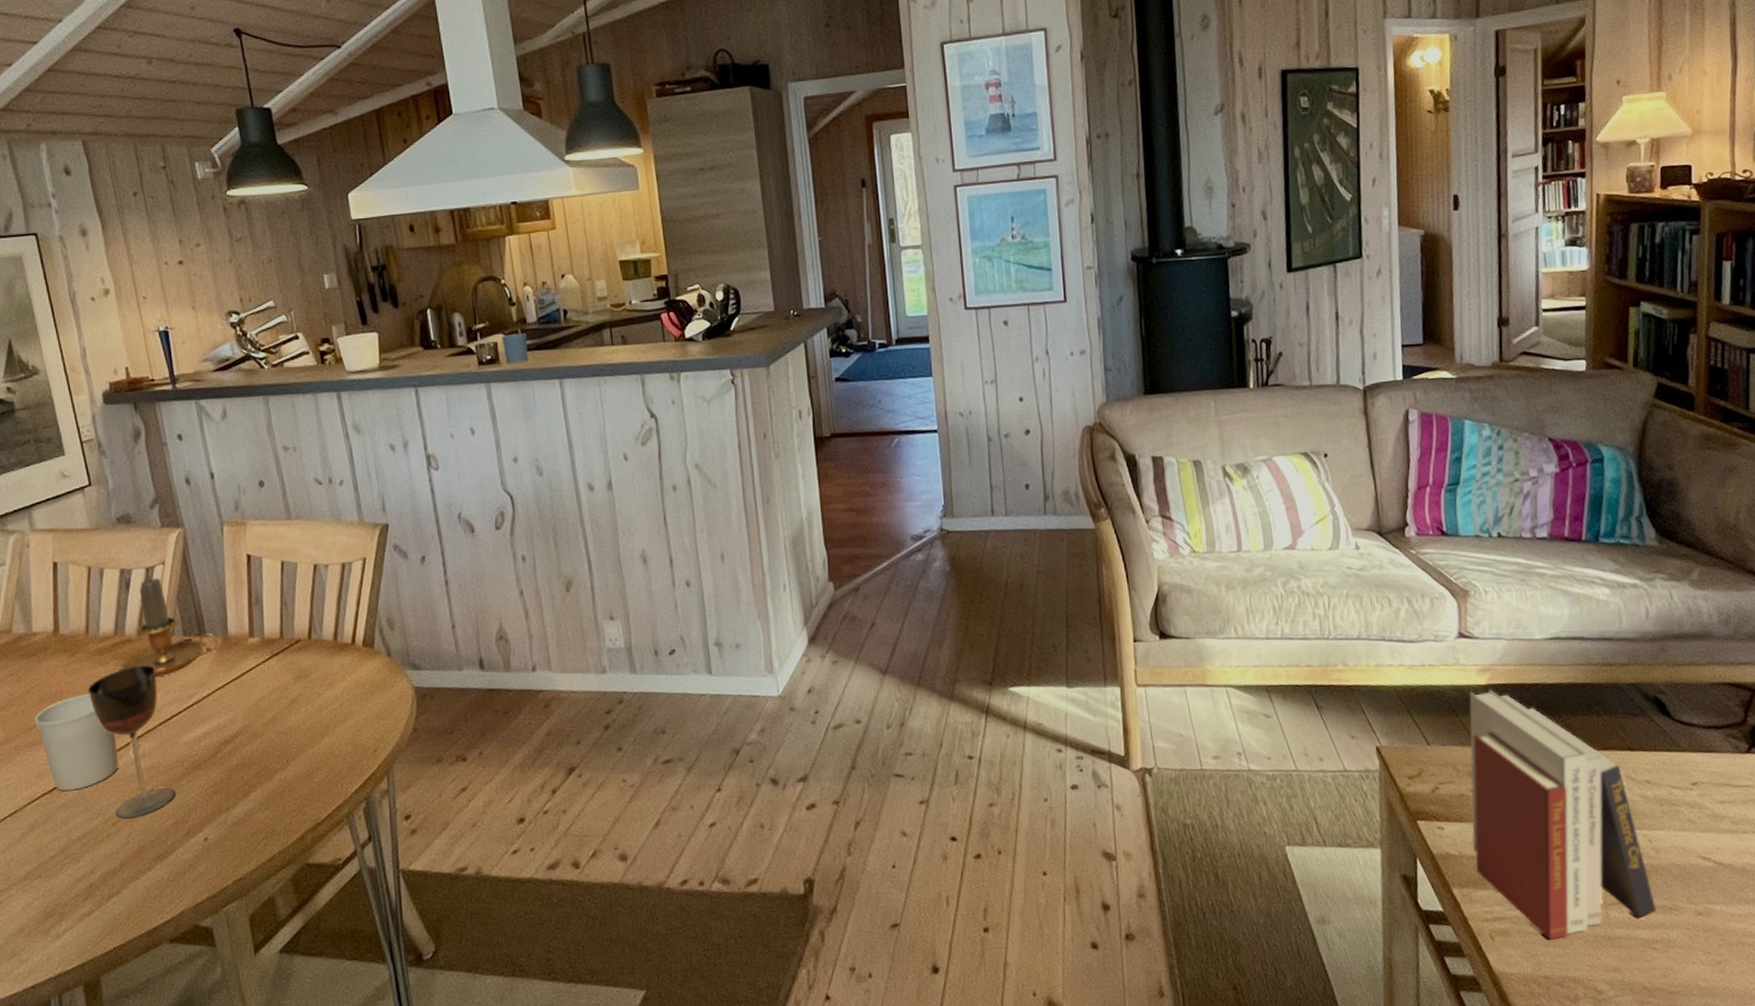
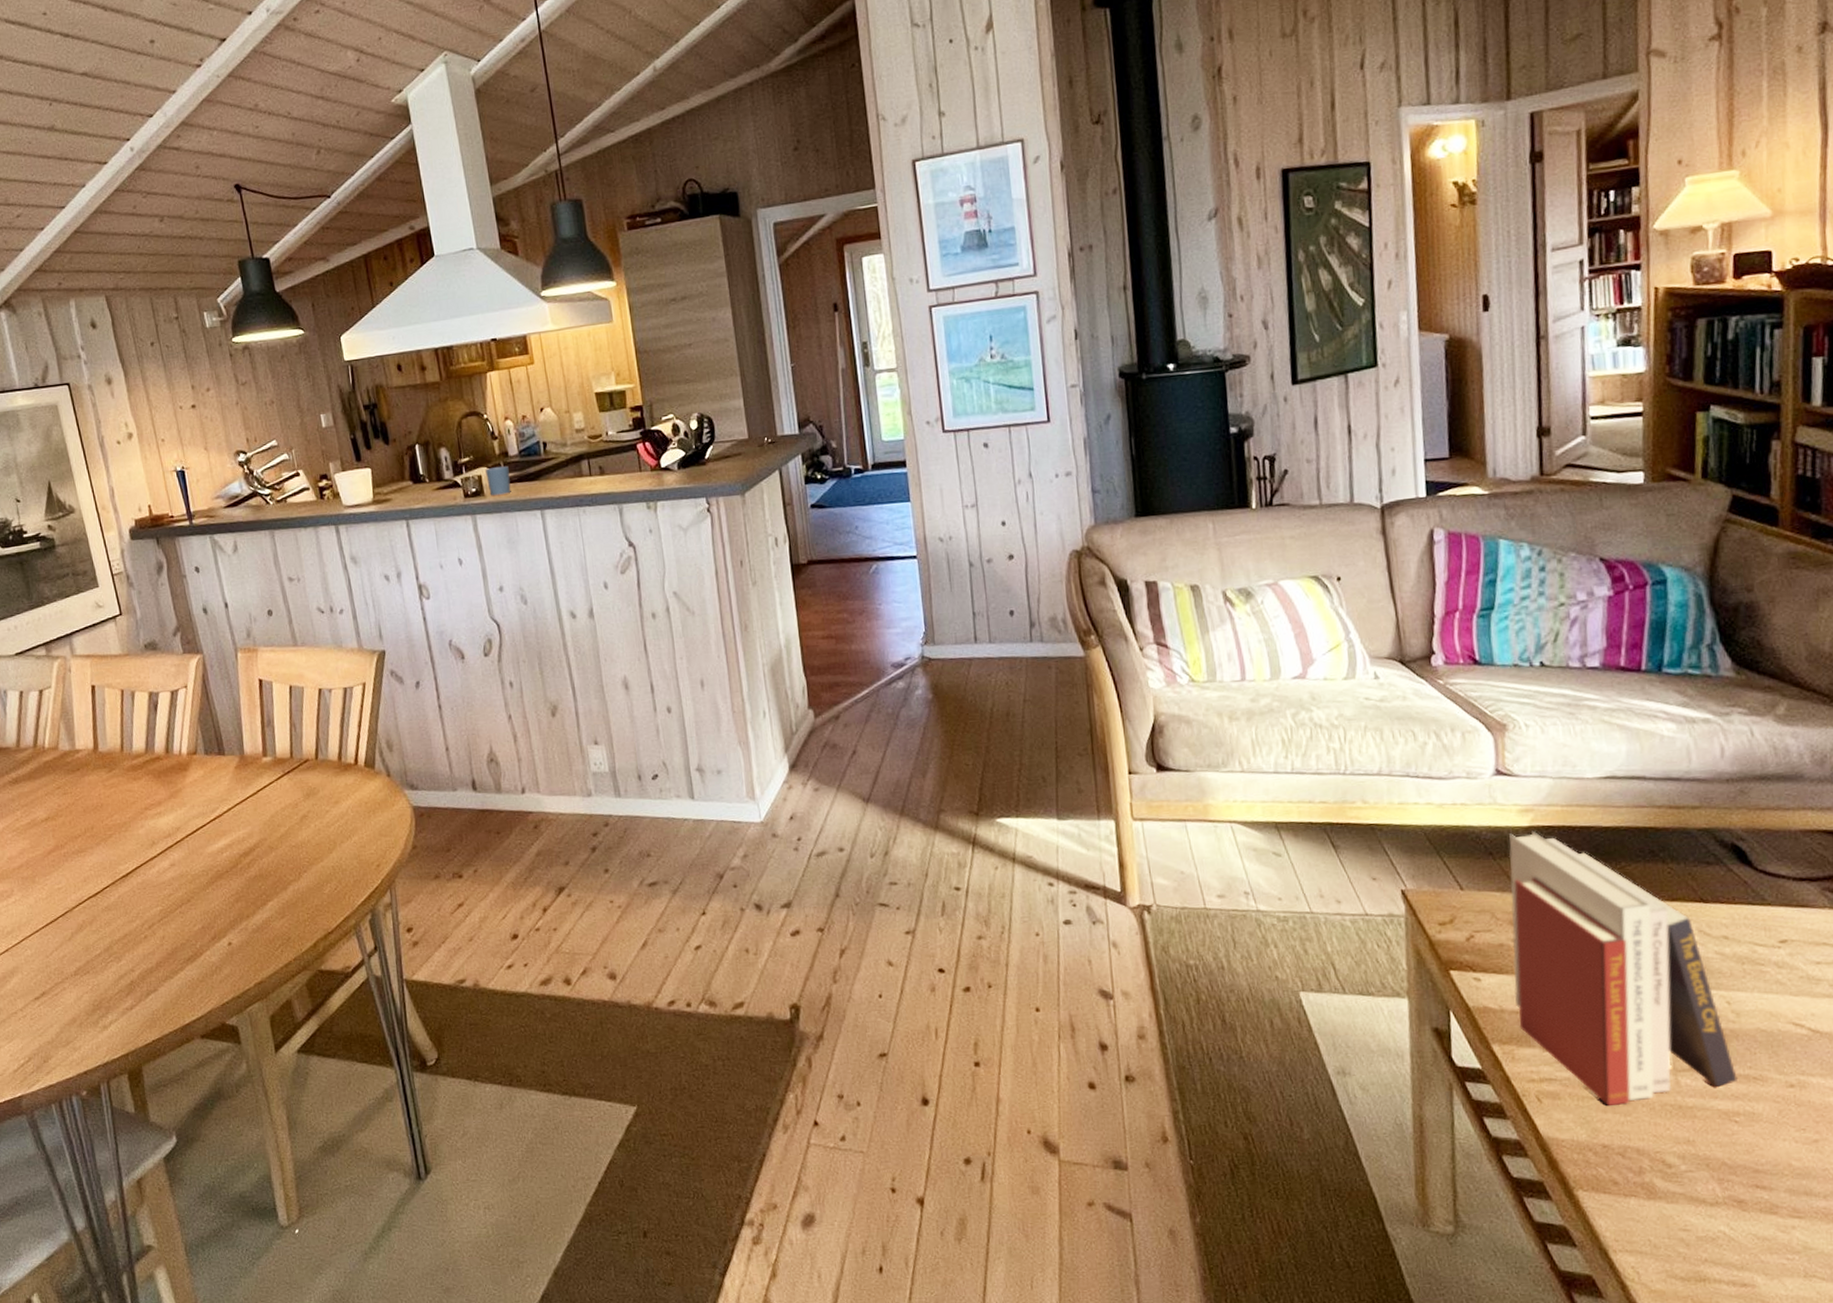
candle holder: present [35,694,119,792] -> none [80,806,153,896]
wineglass: present [88,665,175,819] -> none [124,781,202,922]
candlestick: present [118,575,219,677] -> none [150,698,236,792]

